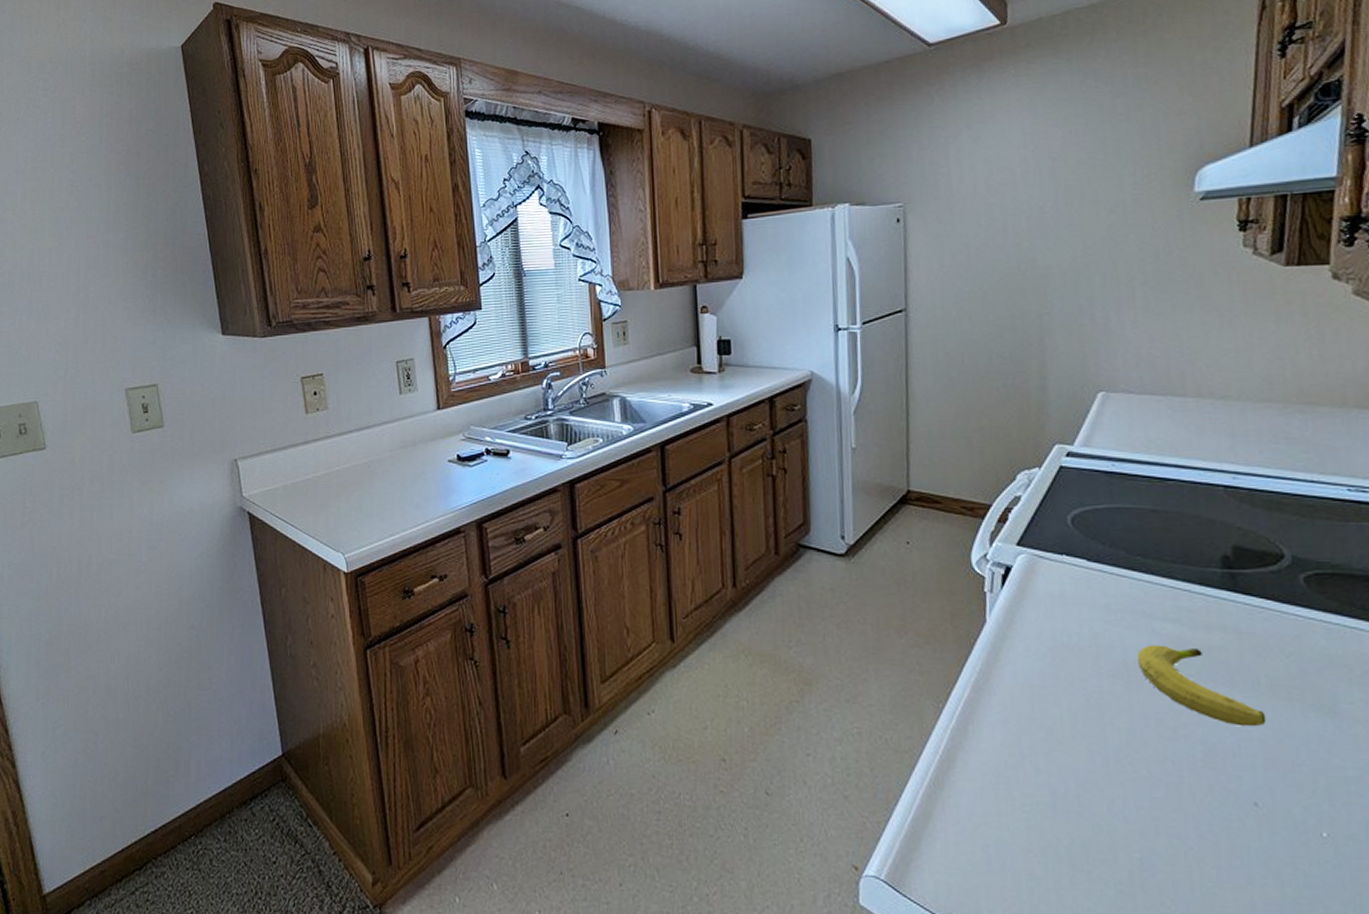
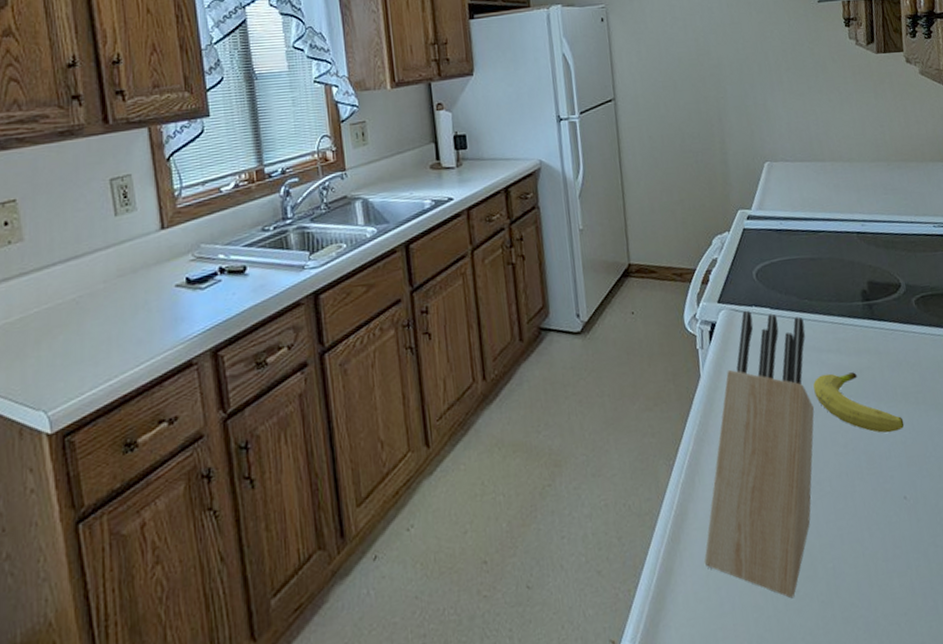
knife block: none [971,558,1136,878] -> present [703,310,815,599]

